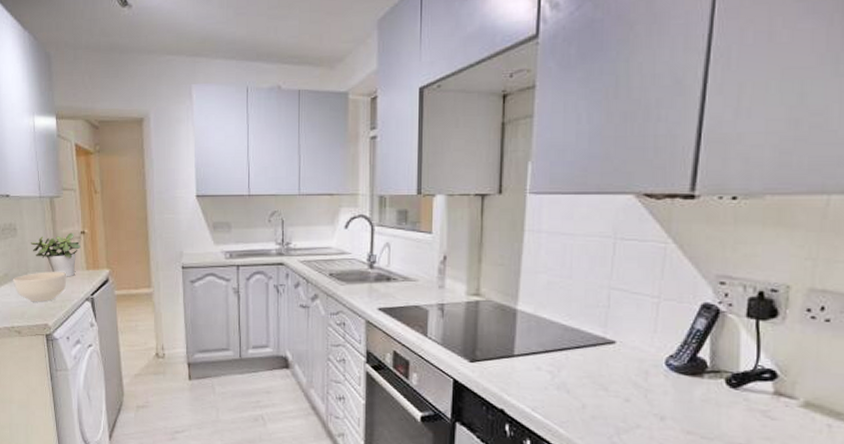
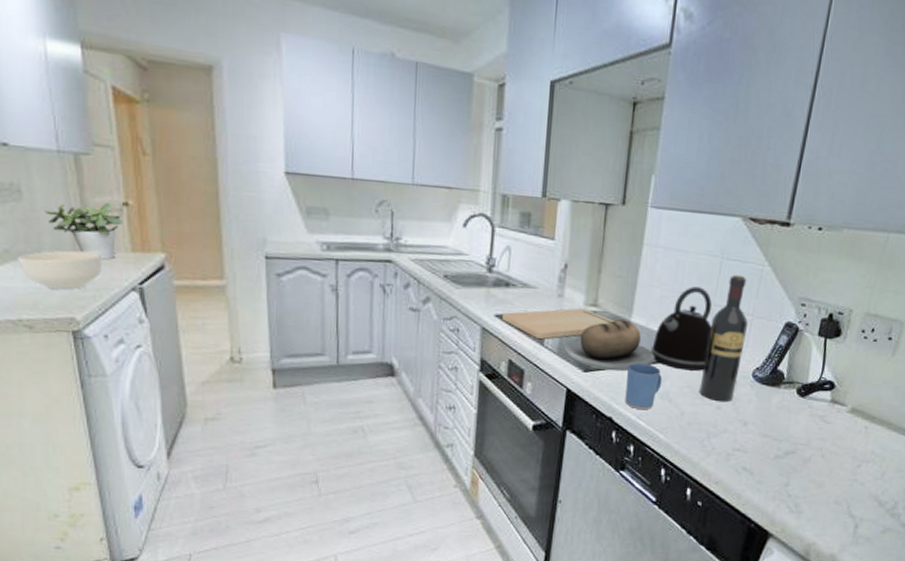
cutting board: none [385,298,499,330] -> present [502,308,614,339]
bread: none [449,308,547,362] -> present [565,319,655,372]
mug: none [517,352,558,402] -> present [625,363,663,410]
kettle: none [541,270,610,360] -> present [650,286,712,371]
wine bottle: none [602,254,655,393] -> present [699,274,749,401]

